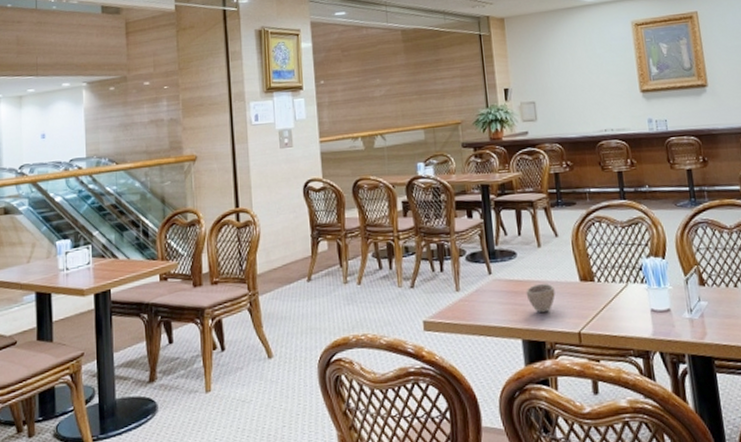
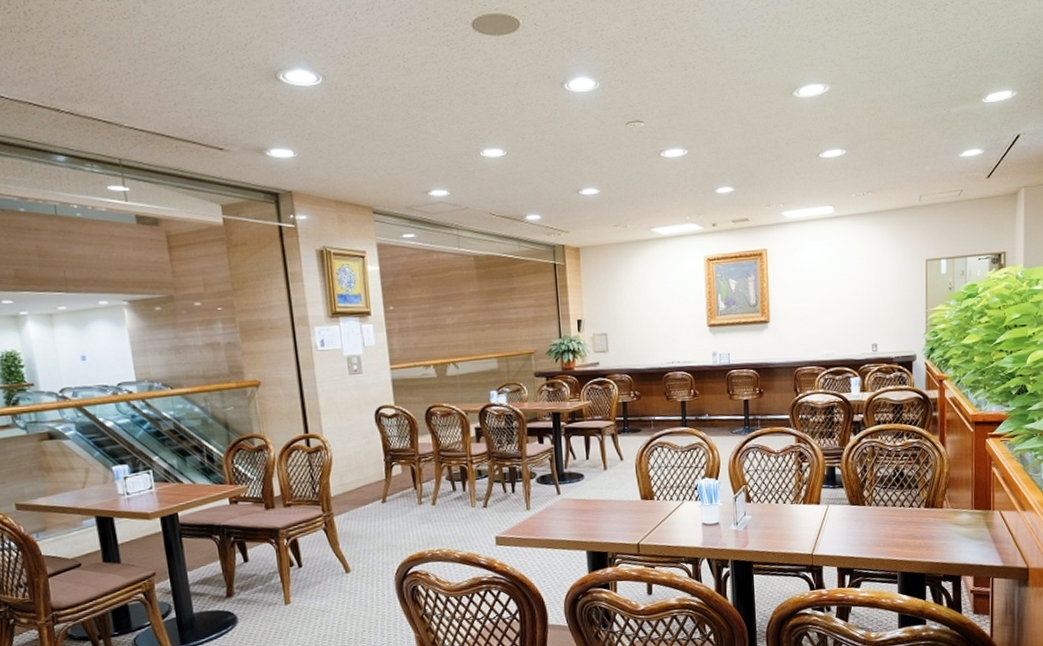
cup: present [526,284,555,313] -> none [591,502,618,528]

